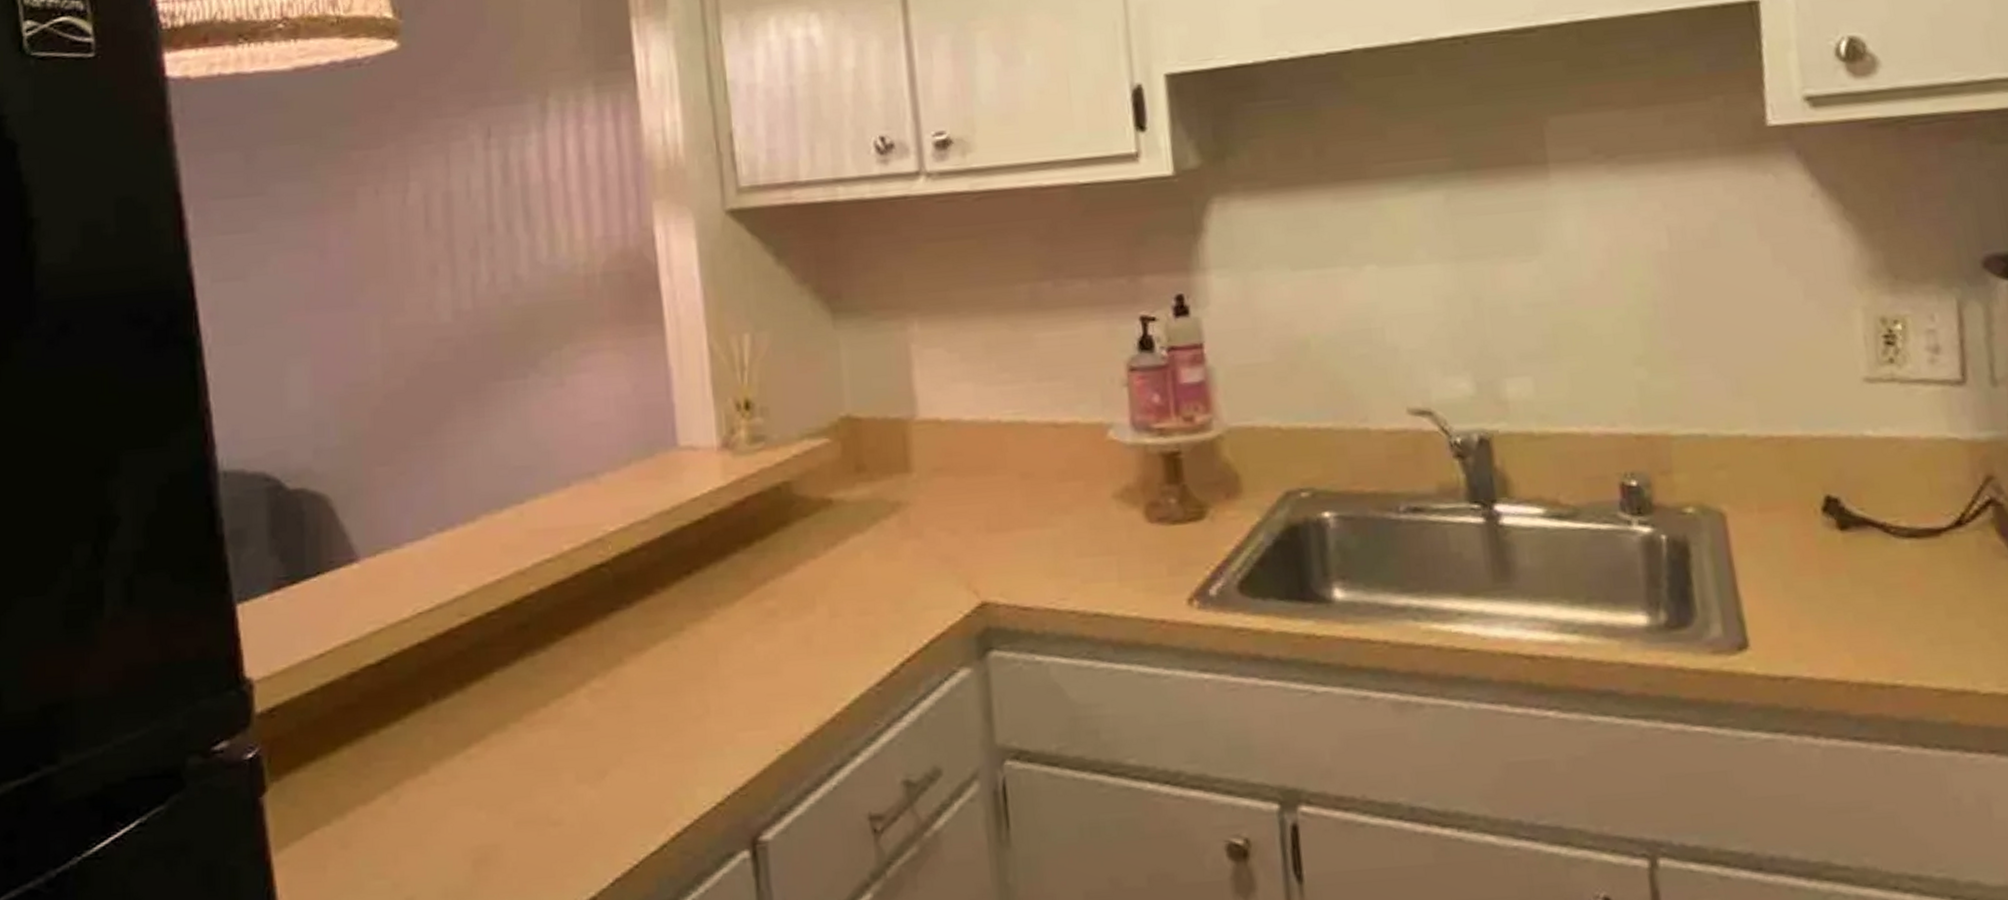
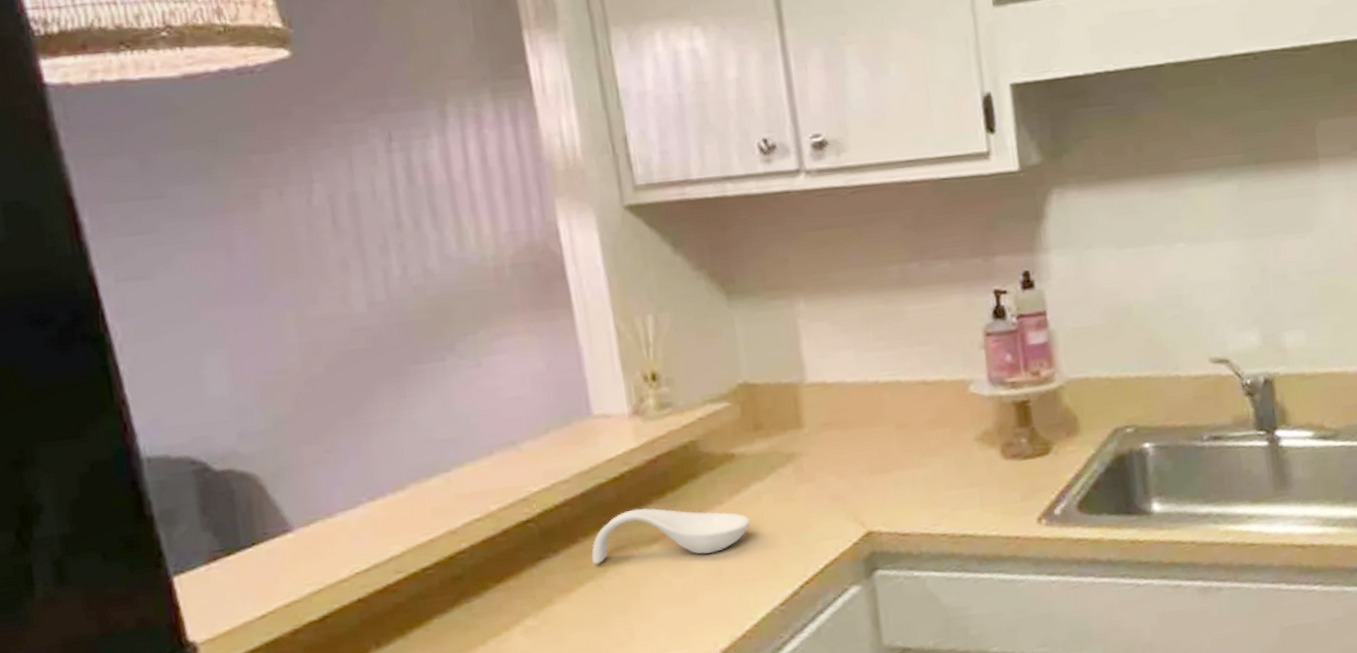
spoon rest: none [667,557,847,621] -> present [591,507,751,565]

